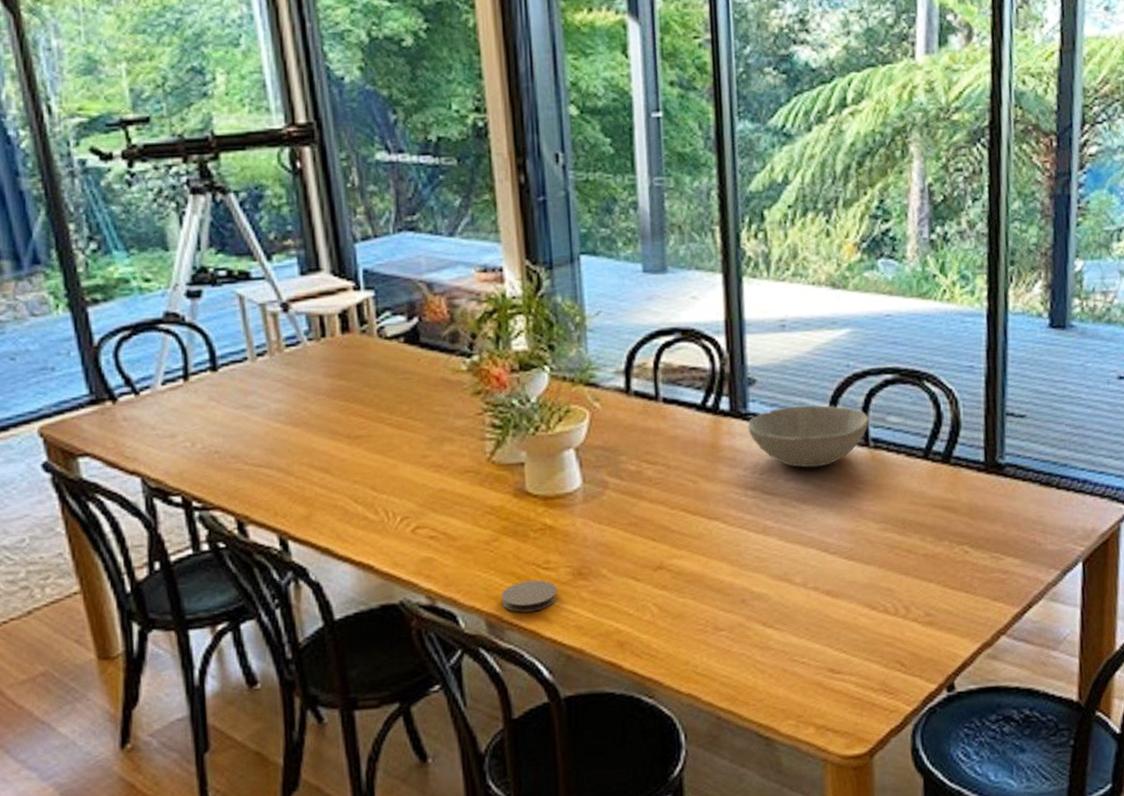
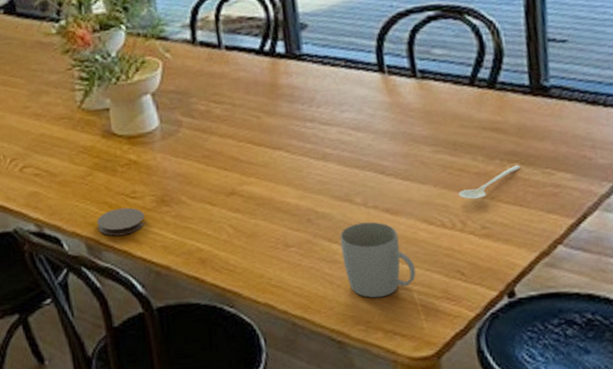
bowl: present [747,405,869,468] -> none [302,42,415,100]
mug: none [775,605,854,690] -> present [340,222,416,298]
stirrer: none [903,547,970,584] -> present [458,165,521,200]

